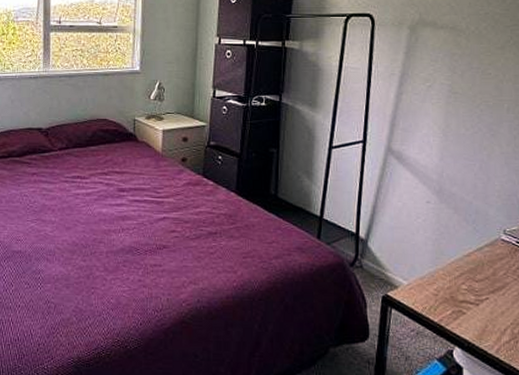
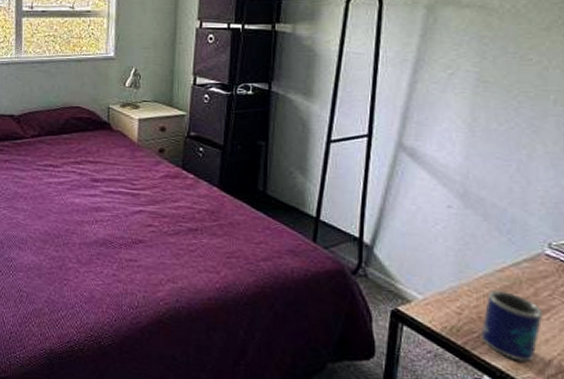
mug: none [452,273,500,332] -> present [480,290,543,362]

